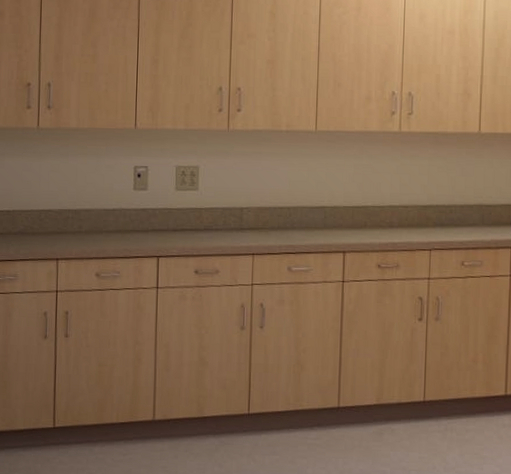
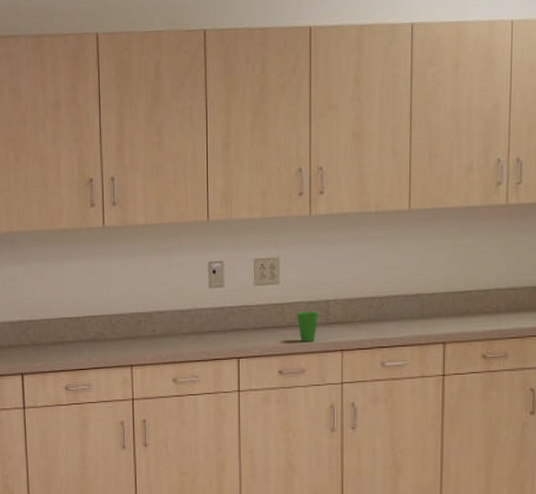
cup: none [212,217,234,245] -> present [296,311,320,342]

